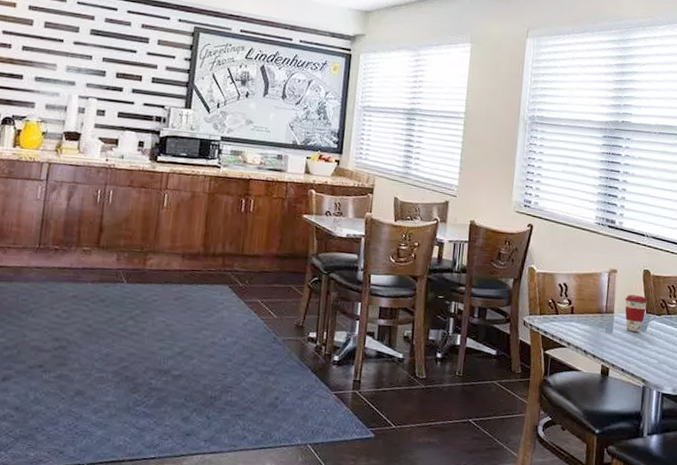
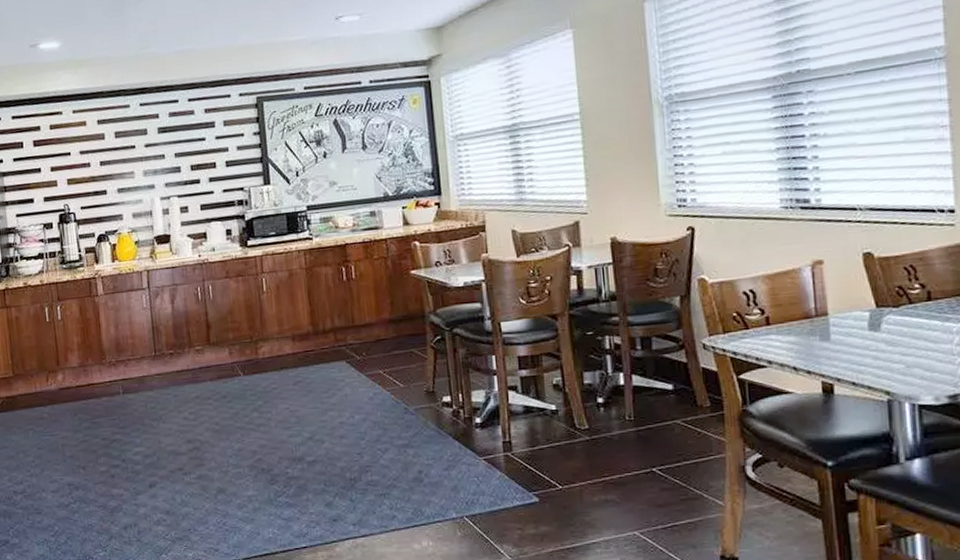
coffee cup: present [625,294,648,332] -> none [841,286,877,334]

